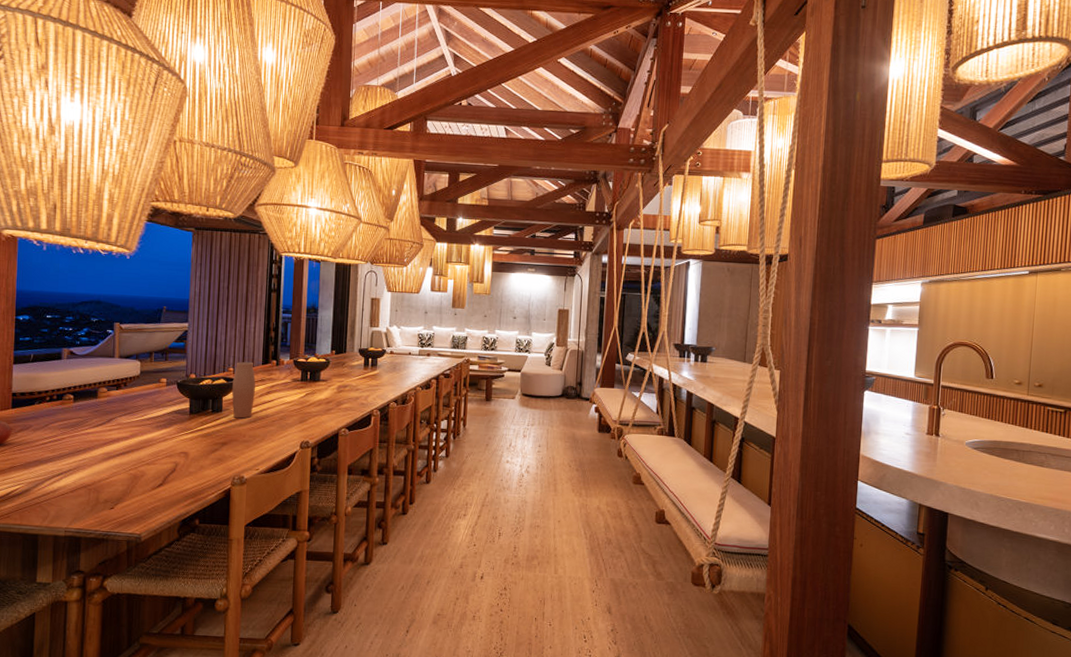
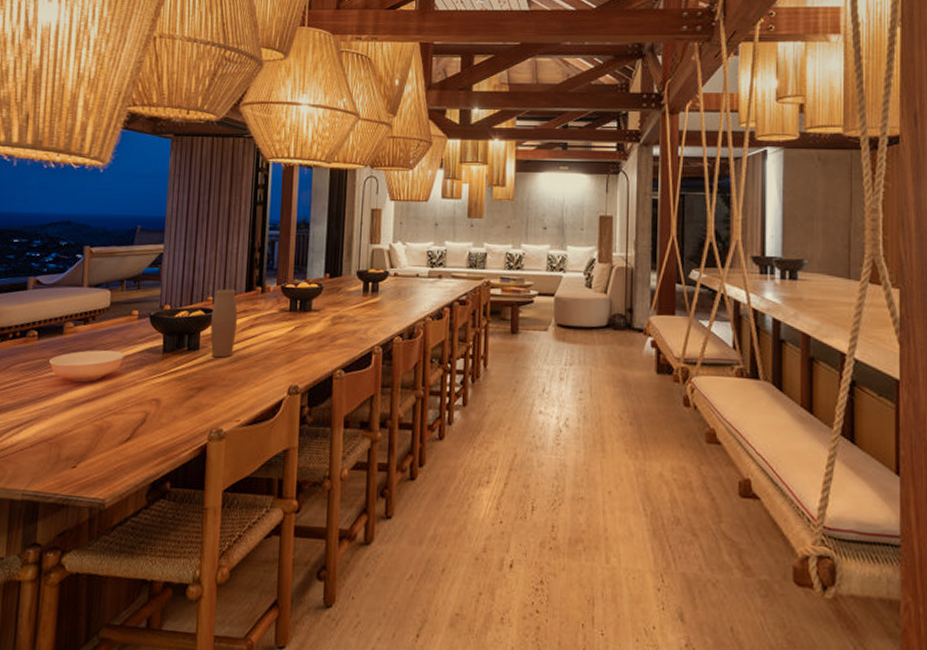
bowl: none [84,411,156,439] -> present [48,350,125,383]

